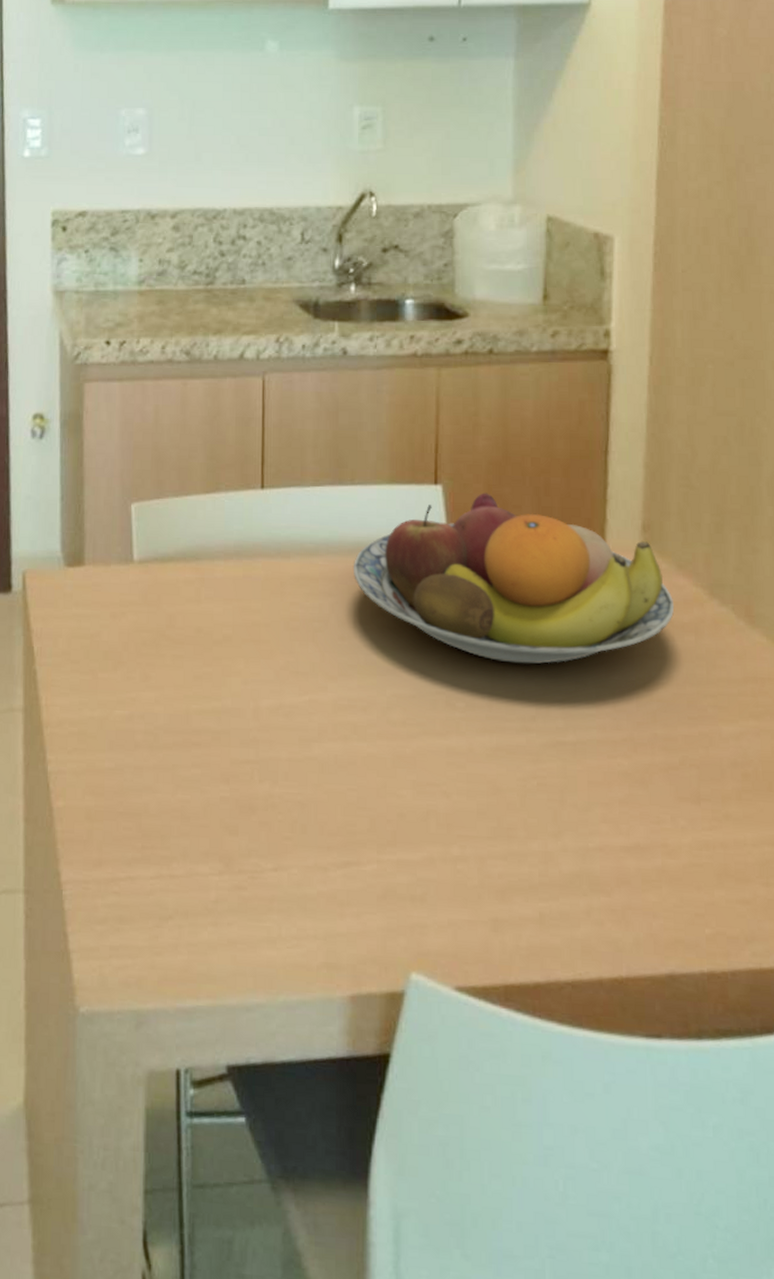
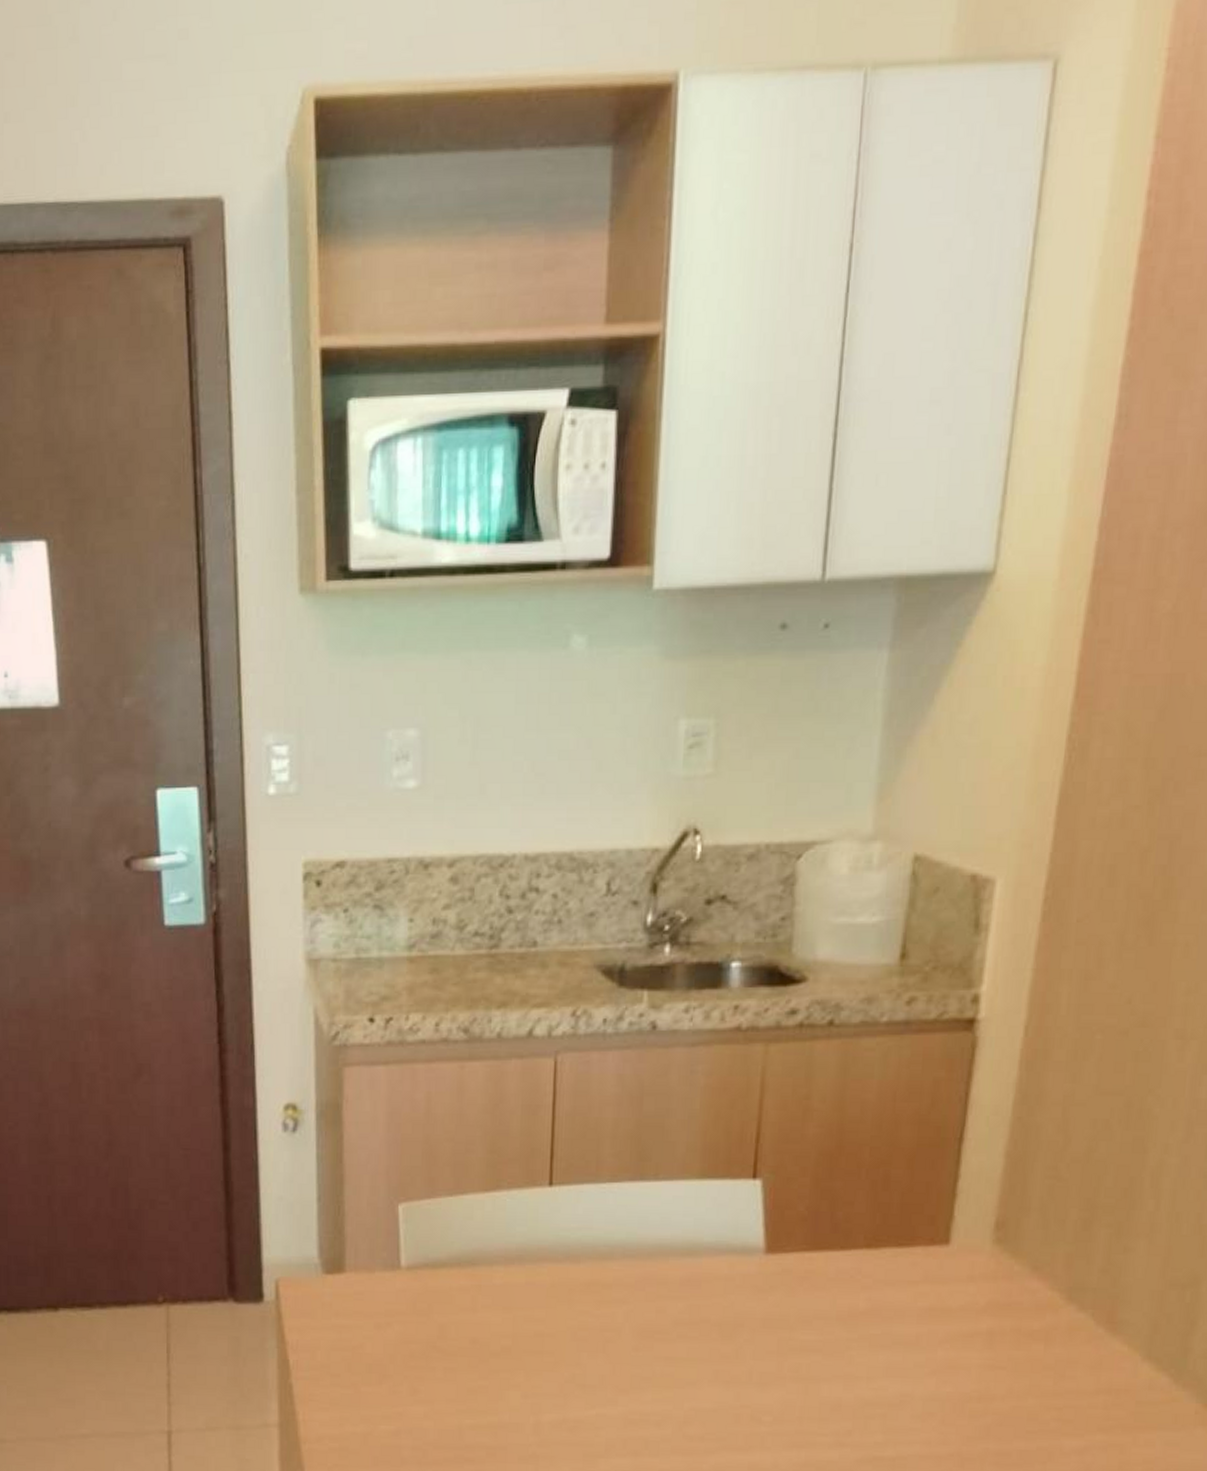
fruit bowl: present [352,493,675,665] -> none [652,1187,1024,1376]

